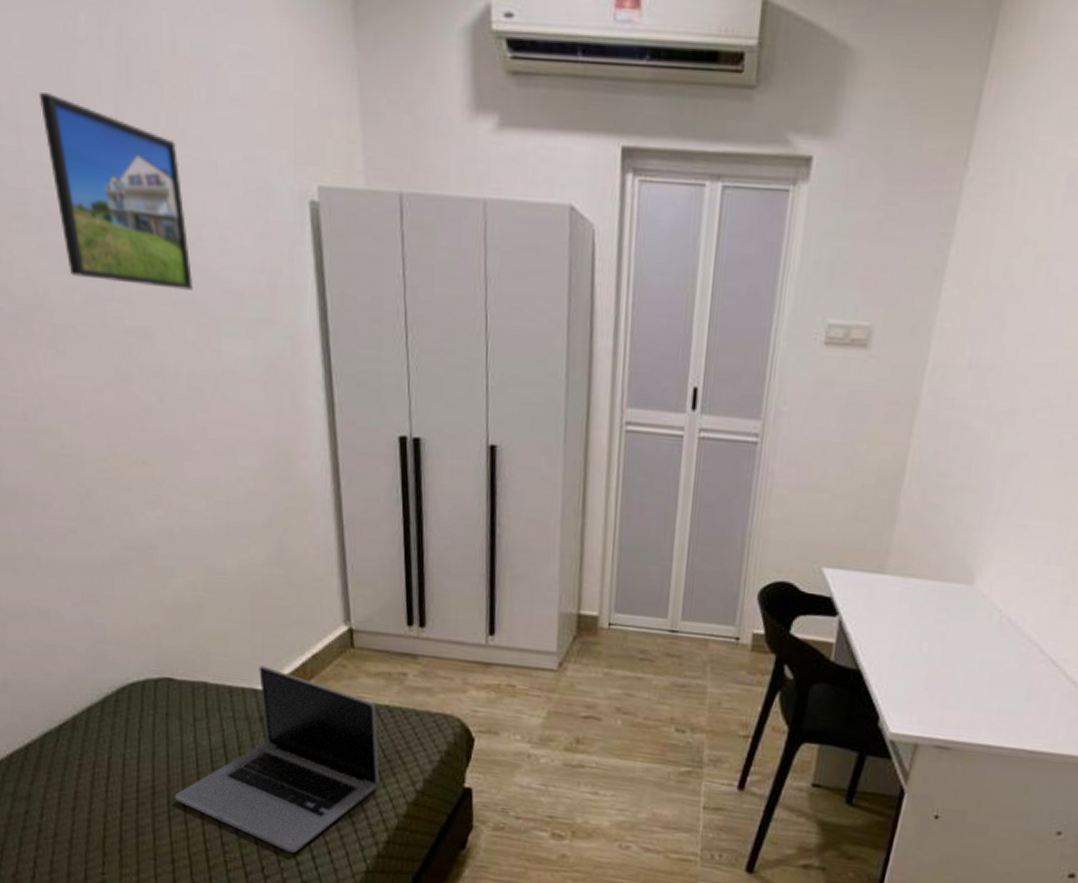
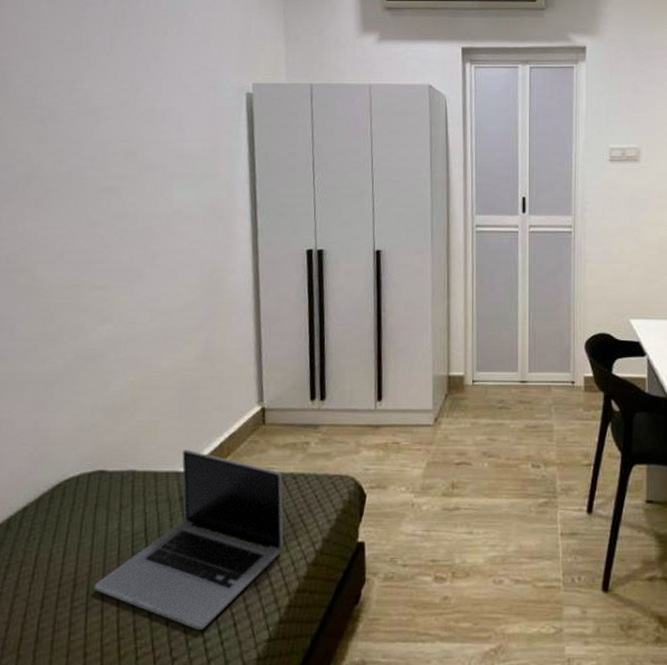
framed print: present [38,93,193,290] -> none [55,36,155,158]

